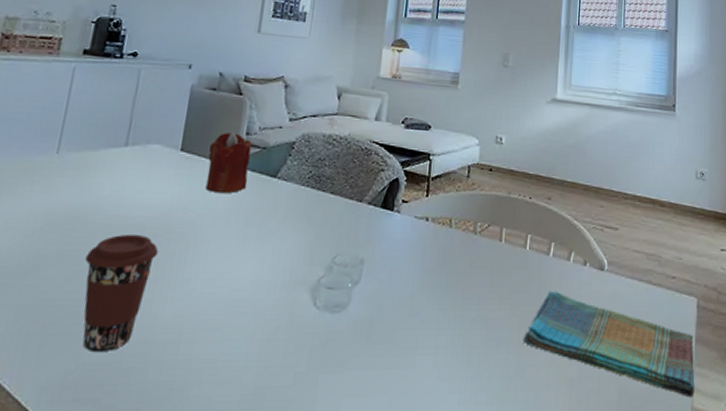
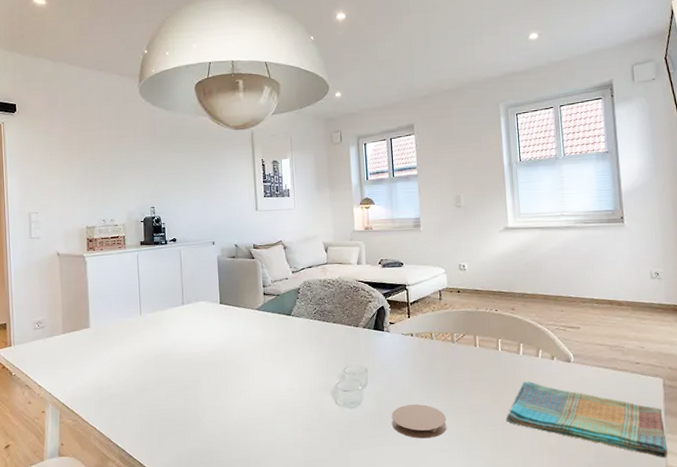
coffee cup: present [82,233,159,351] -> none [175,363,220,441]
candle: present [205,131,252,194] -> none [239,286,271,331]
coaster: none [383,312,453,361] -> present [392,403,447,439]

